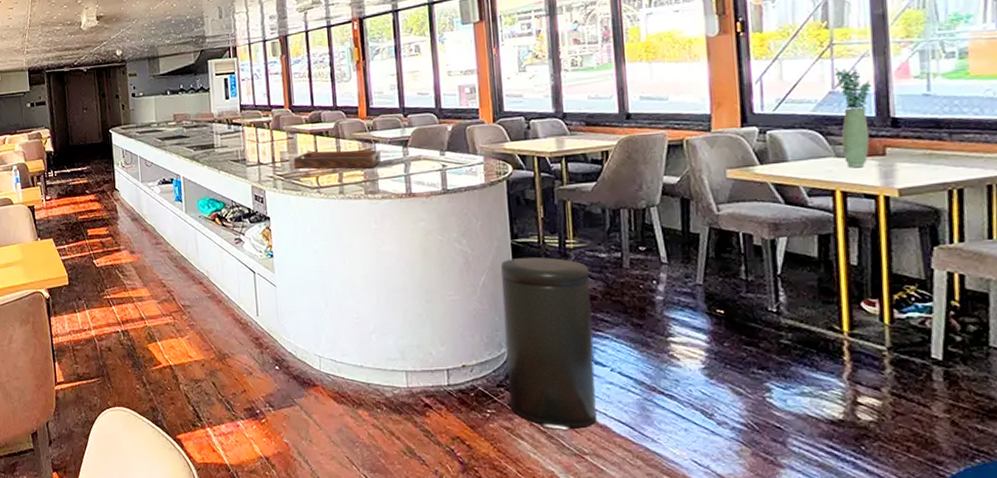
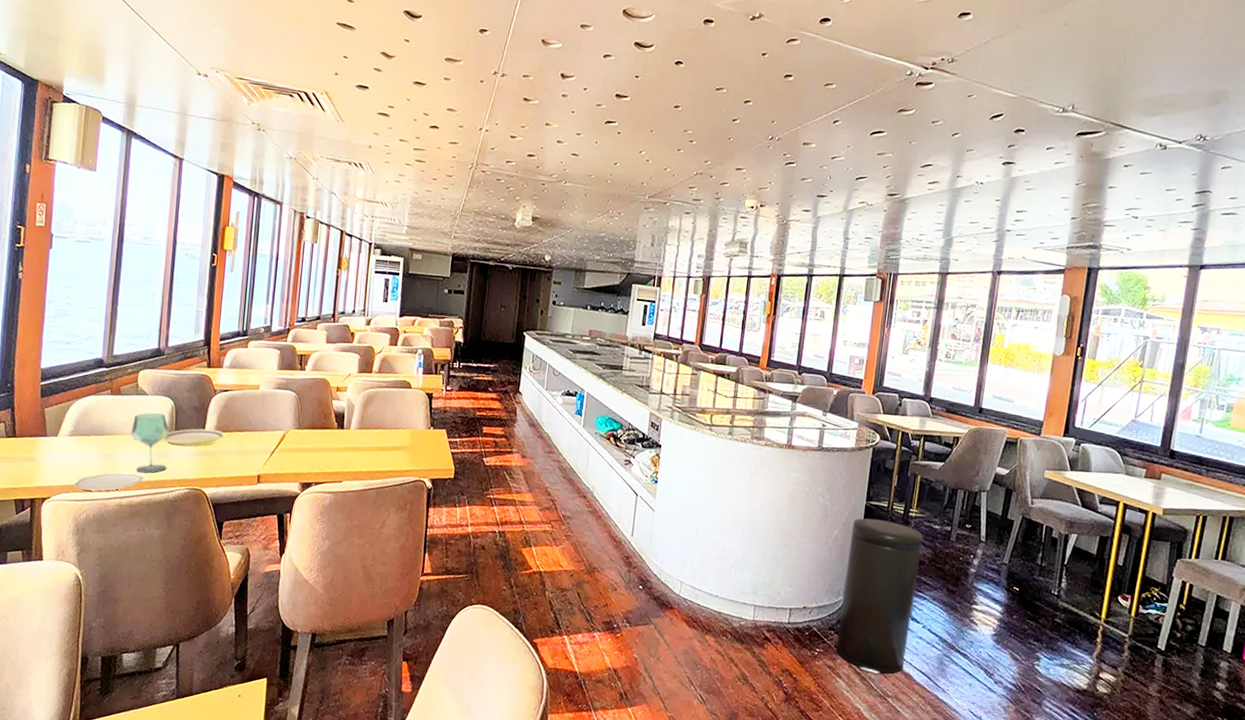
serving tray: present [293,149,382,169] -> none [692,390,773,416]
vase: present [834,67,871,168] -> none [1131,400,1163,487]

